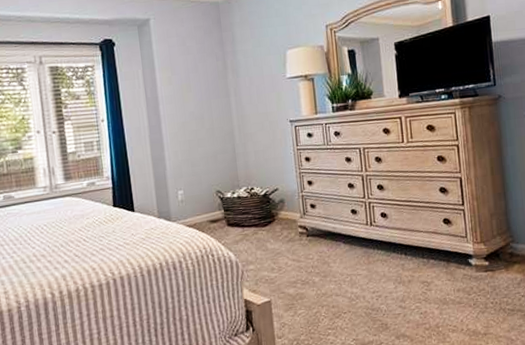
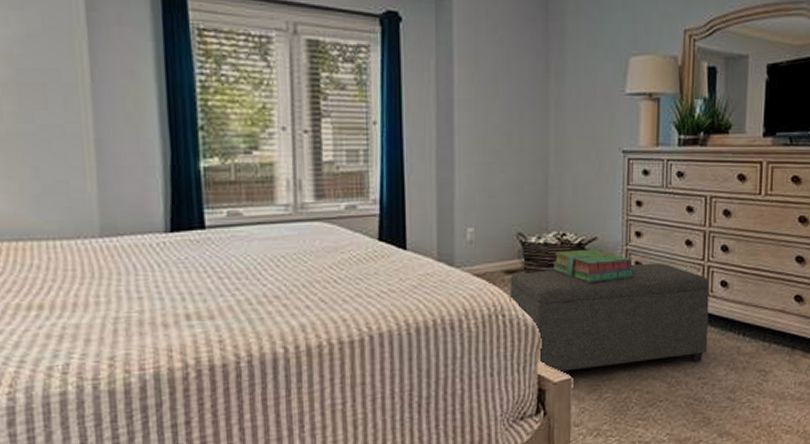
ottoman: none [214,203,378,295] -> present [509,263,710,372]
stack of books: none [246,197,311,224] -> present [552,249,634,283]

